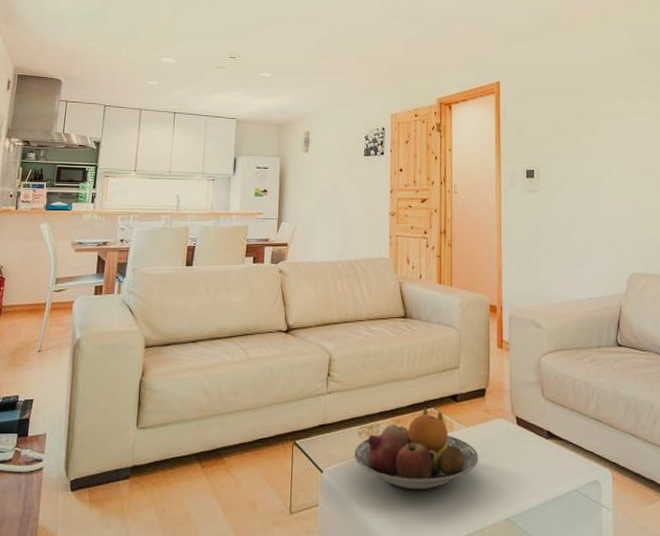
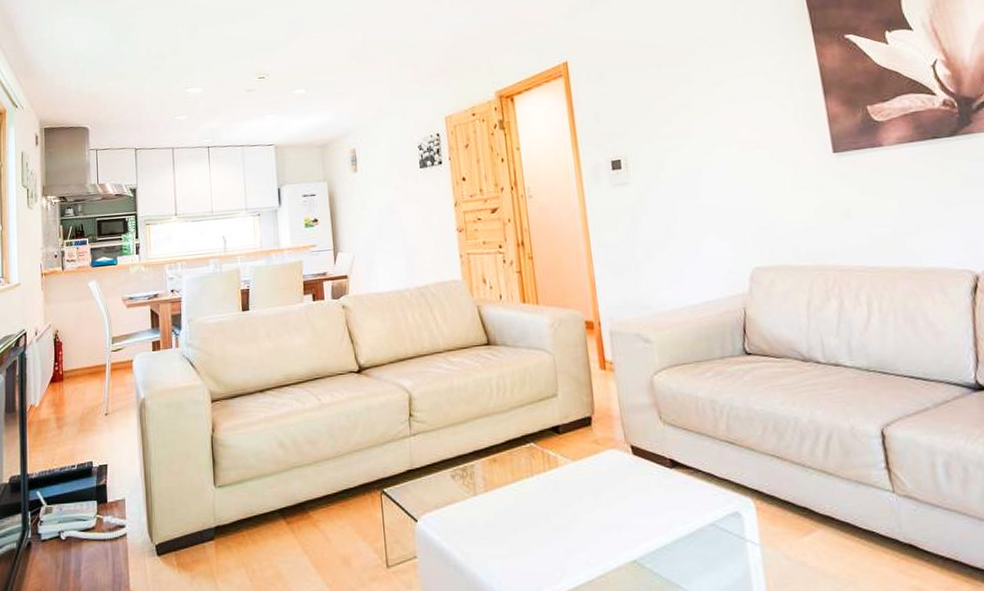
fruit bowl: present [353,407,479,490] -> none [448,443,593,535]

